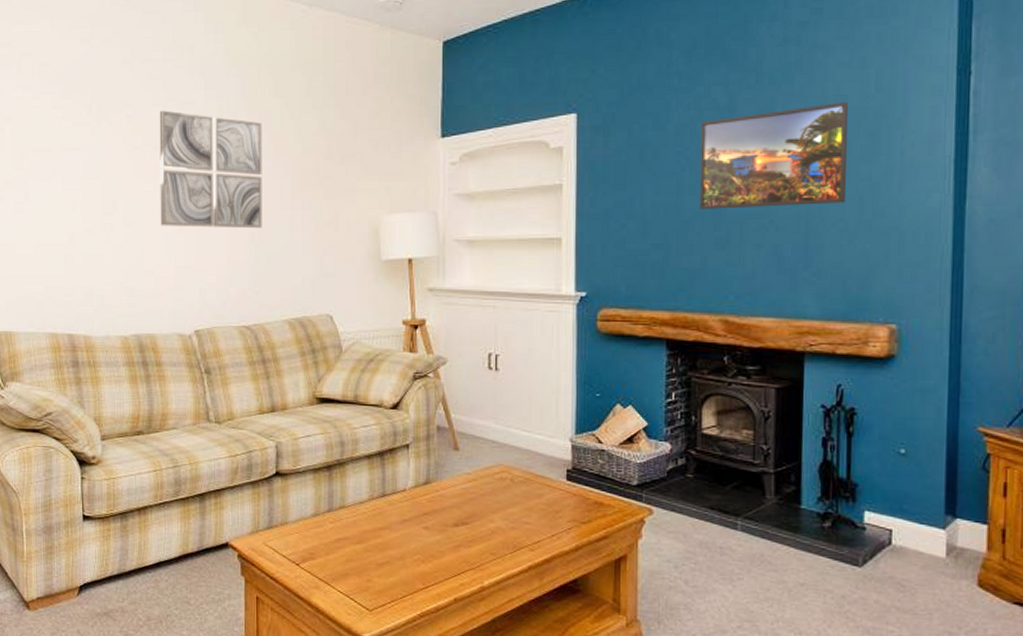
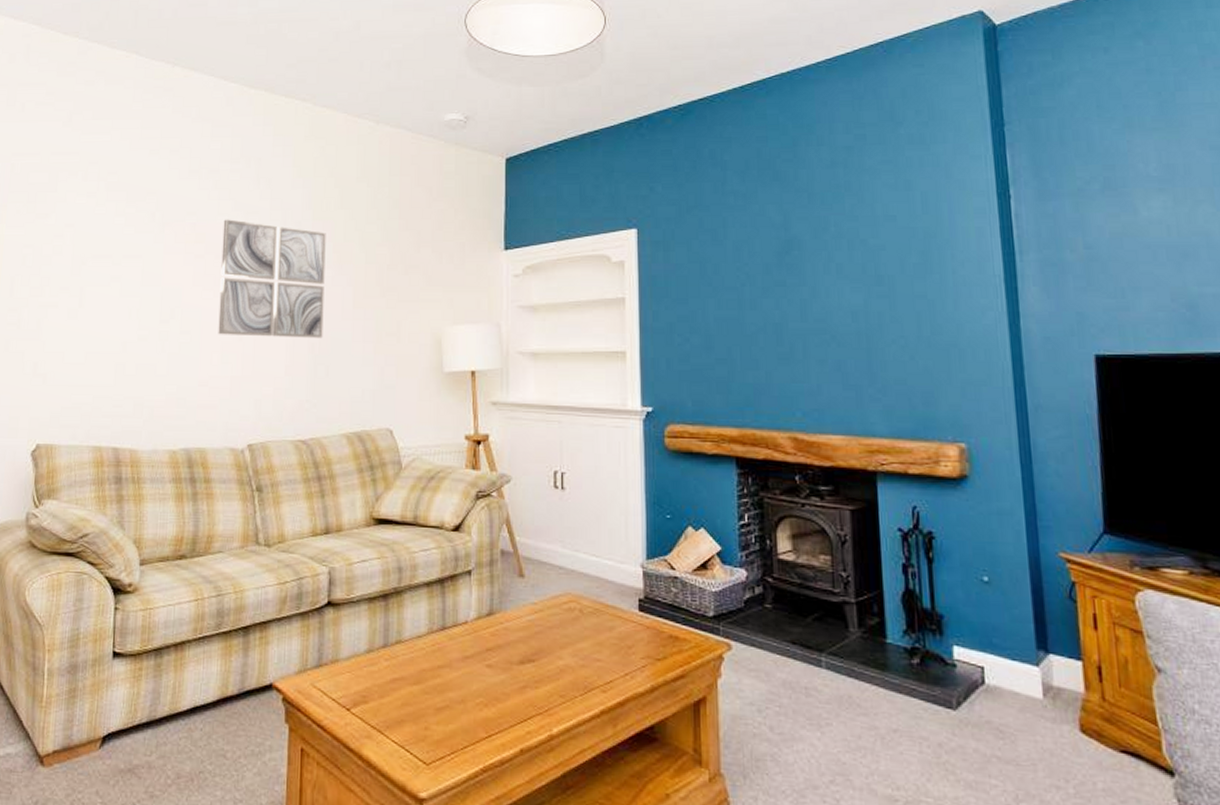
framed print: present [700,101,849,209] -> none [758,221,905,324]

